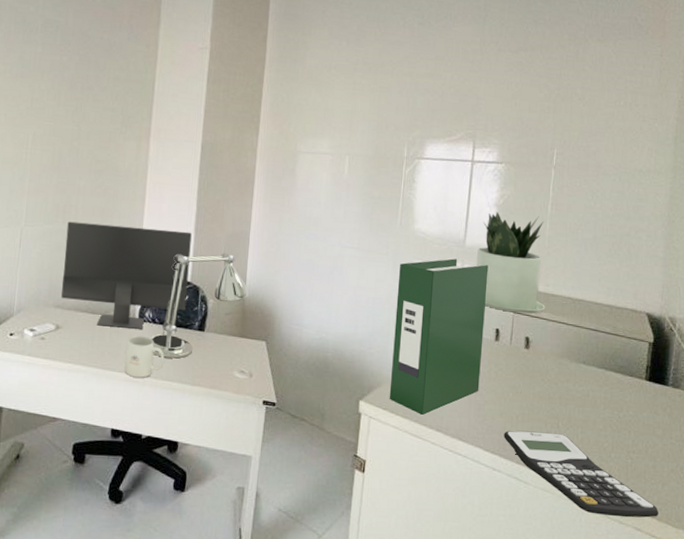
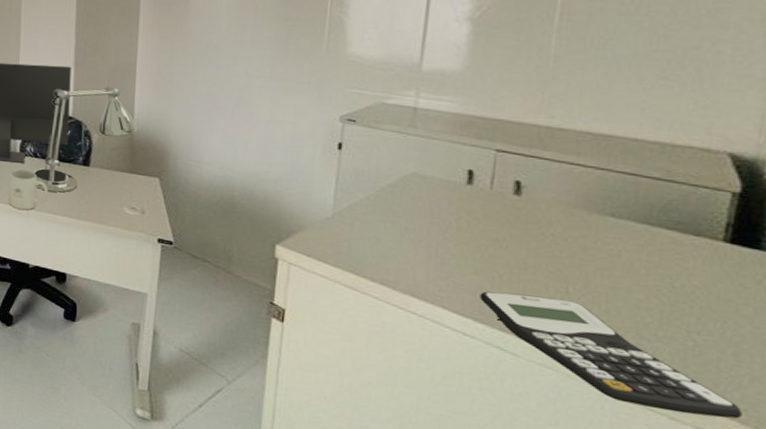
binder: present [389,258,489,415] -> none [314,86,457,265]
planter: present [475,212,545,314] -> none [437,27,548,153]

